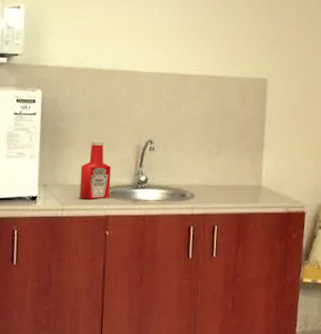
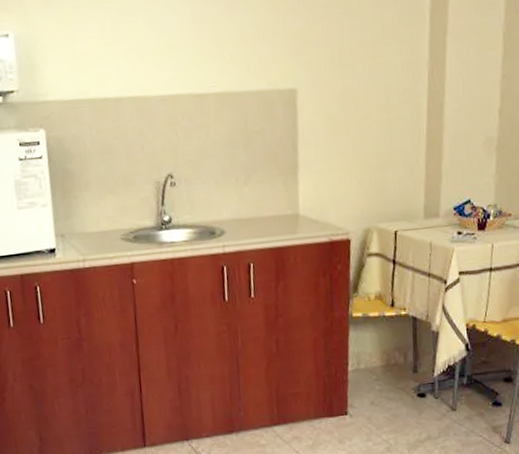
ketchup bottle: present [79,140,111,200] -> none [97,180,133,247]

